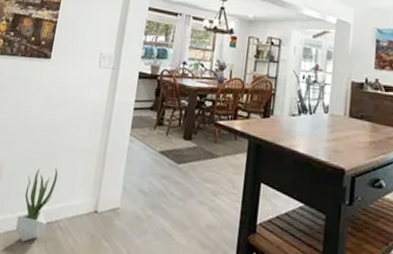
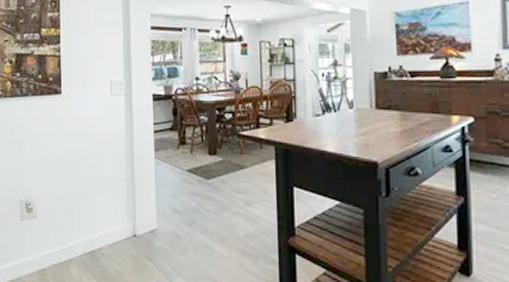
potted plant: present [15,168,58,242] -> none [61,199,92,272]

